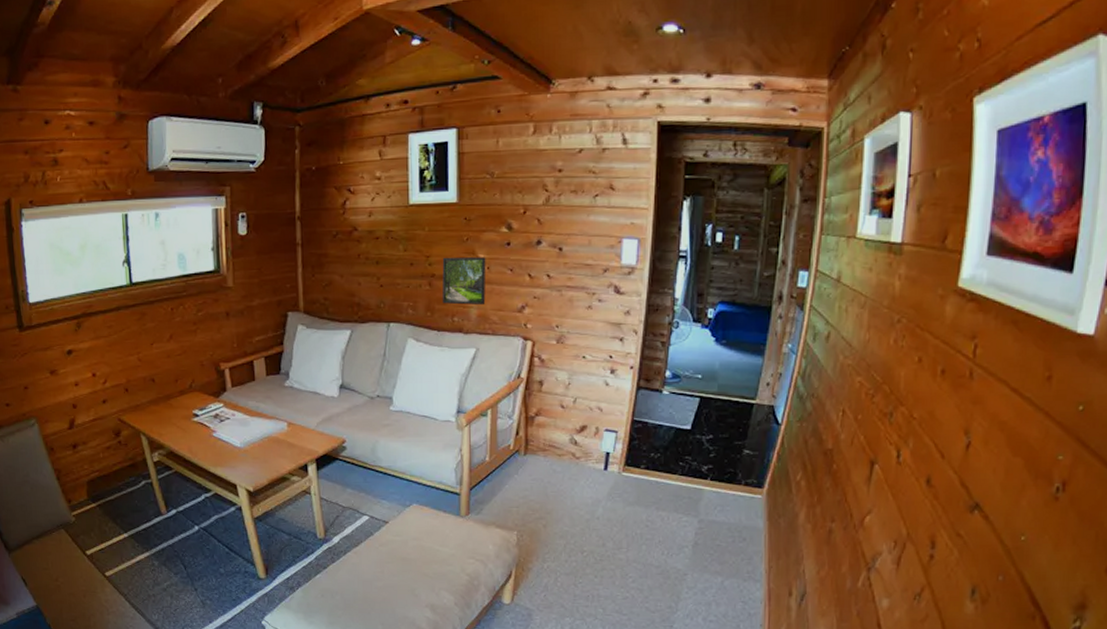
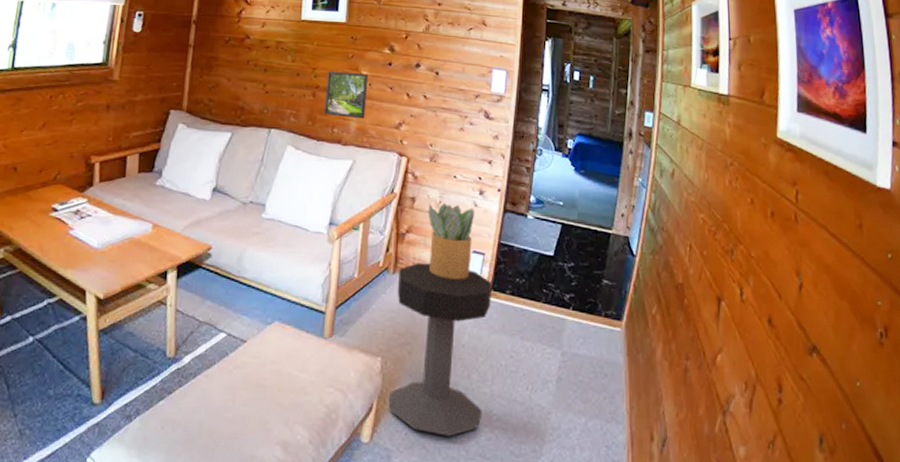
side table: none [527,444,625,597] -> present [389,263,492,436]
potted plant: none [556,385,606,458] -> present [427,203,475,280]

